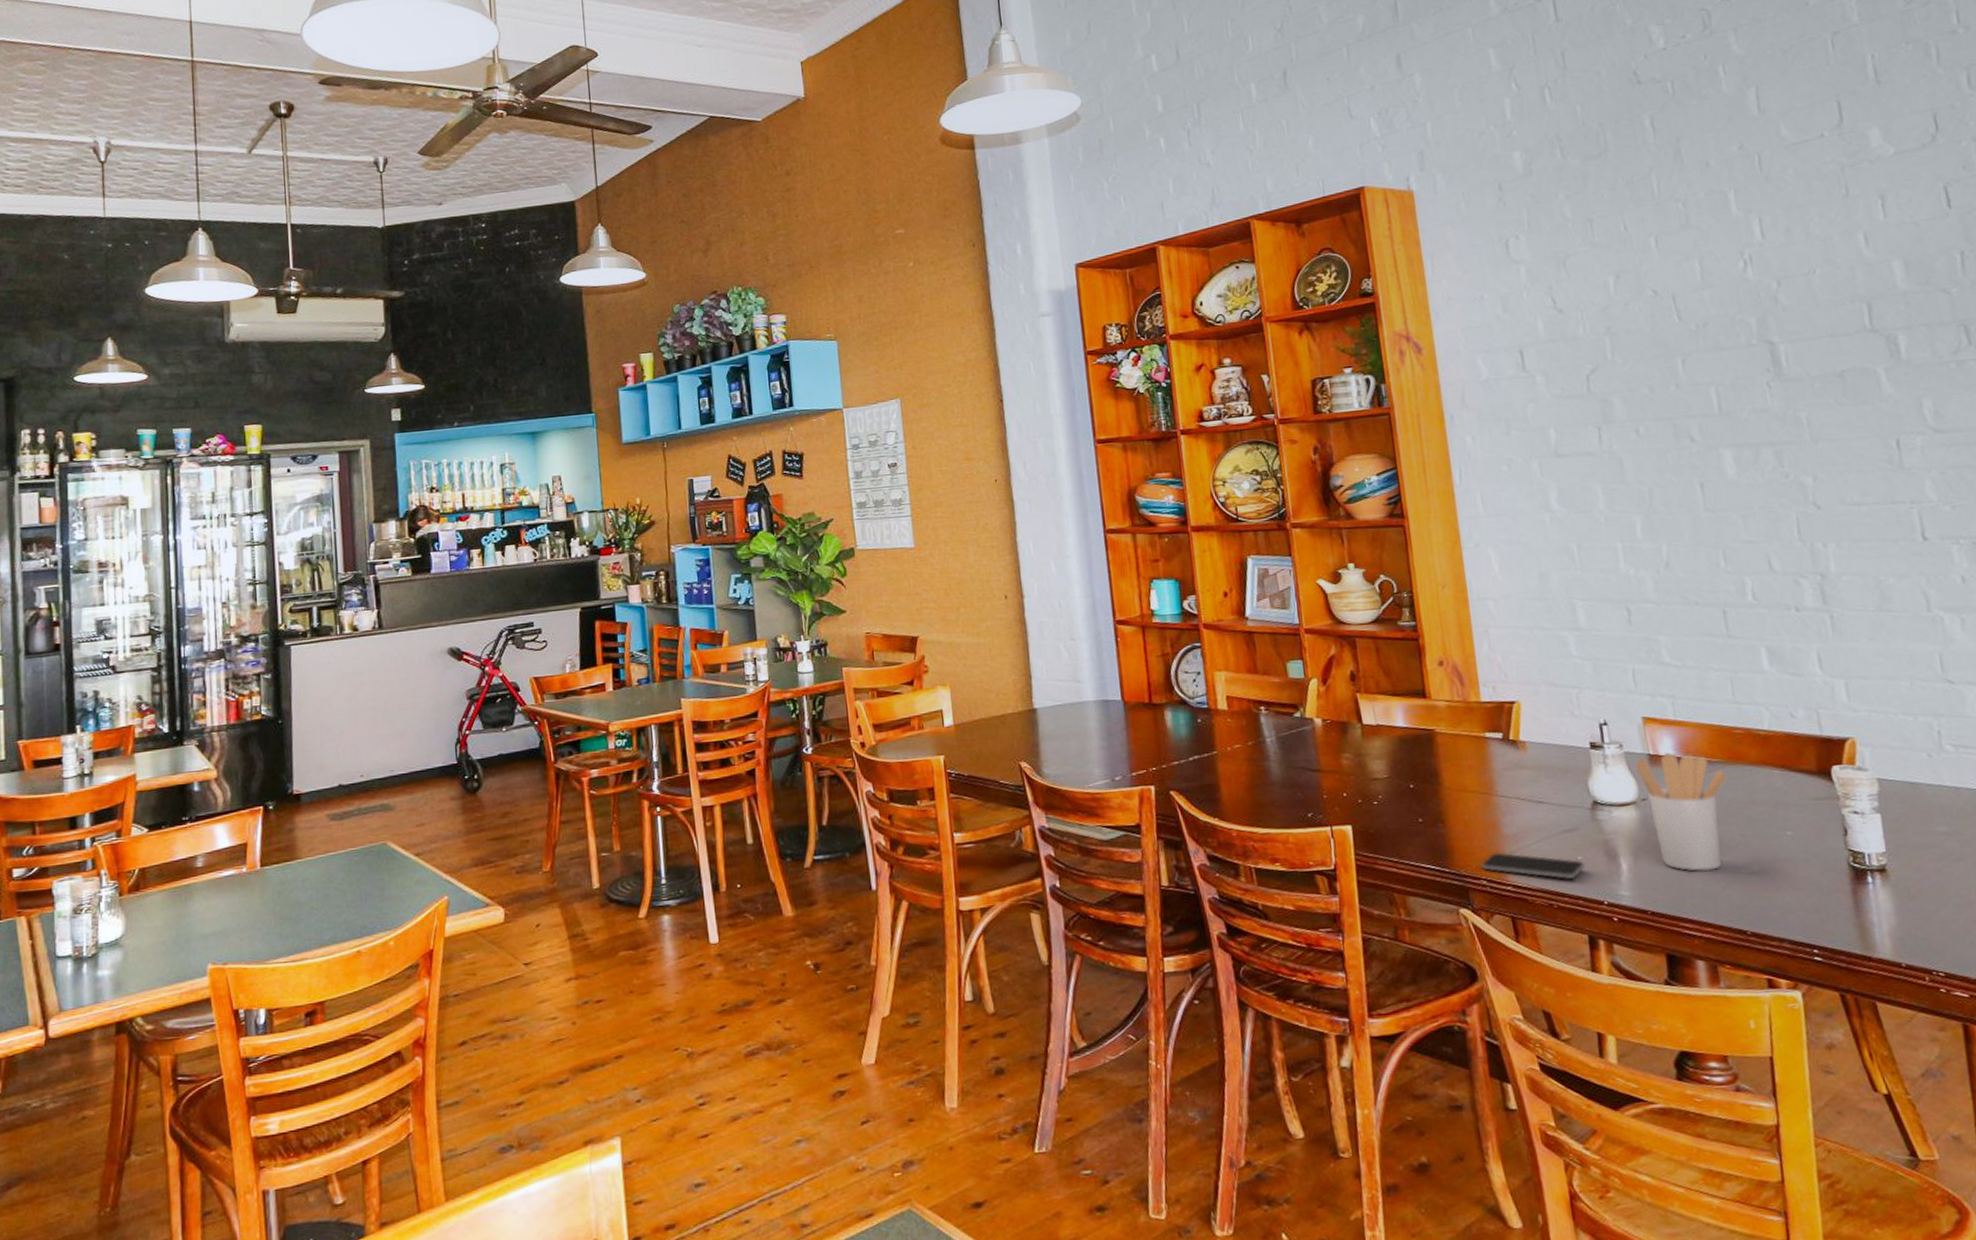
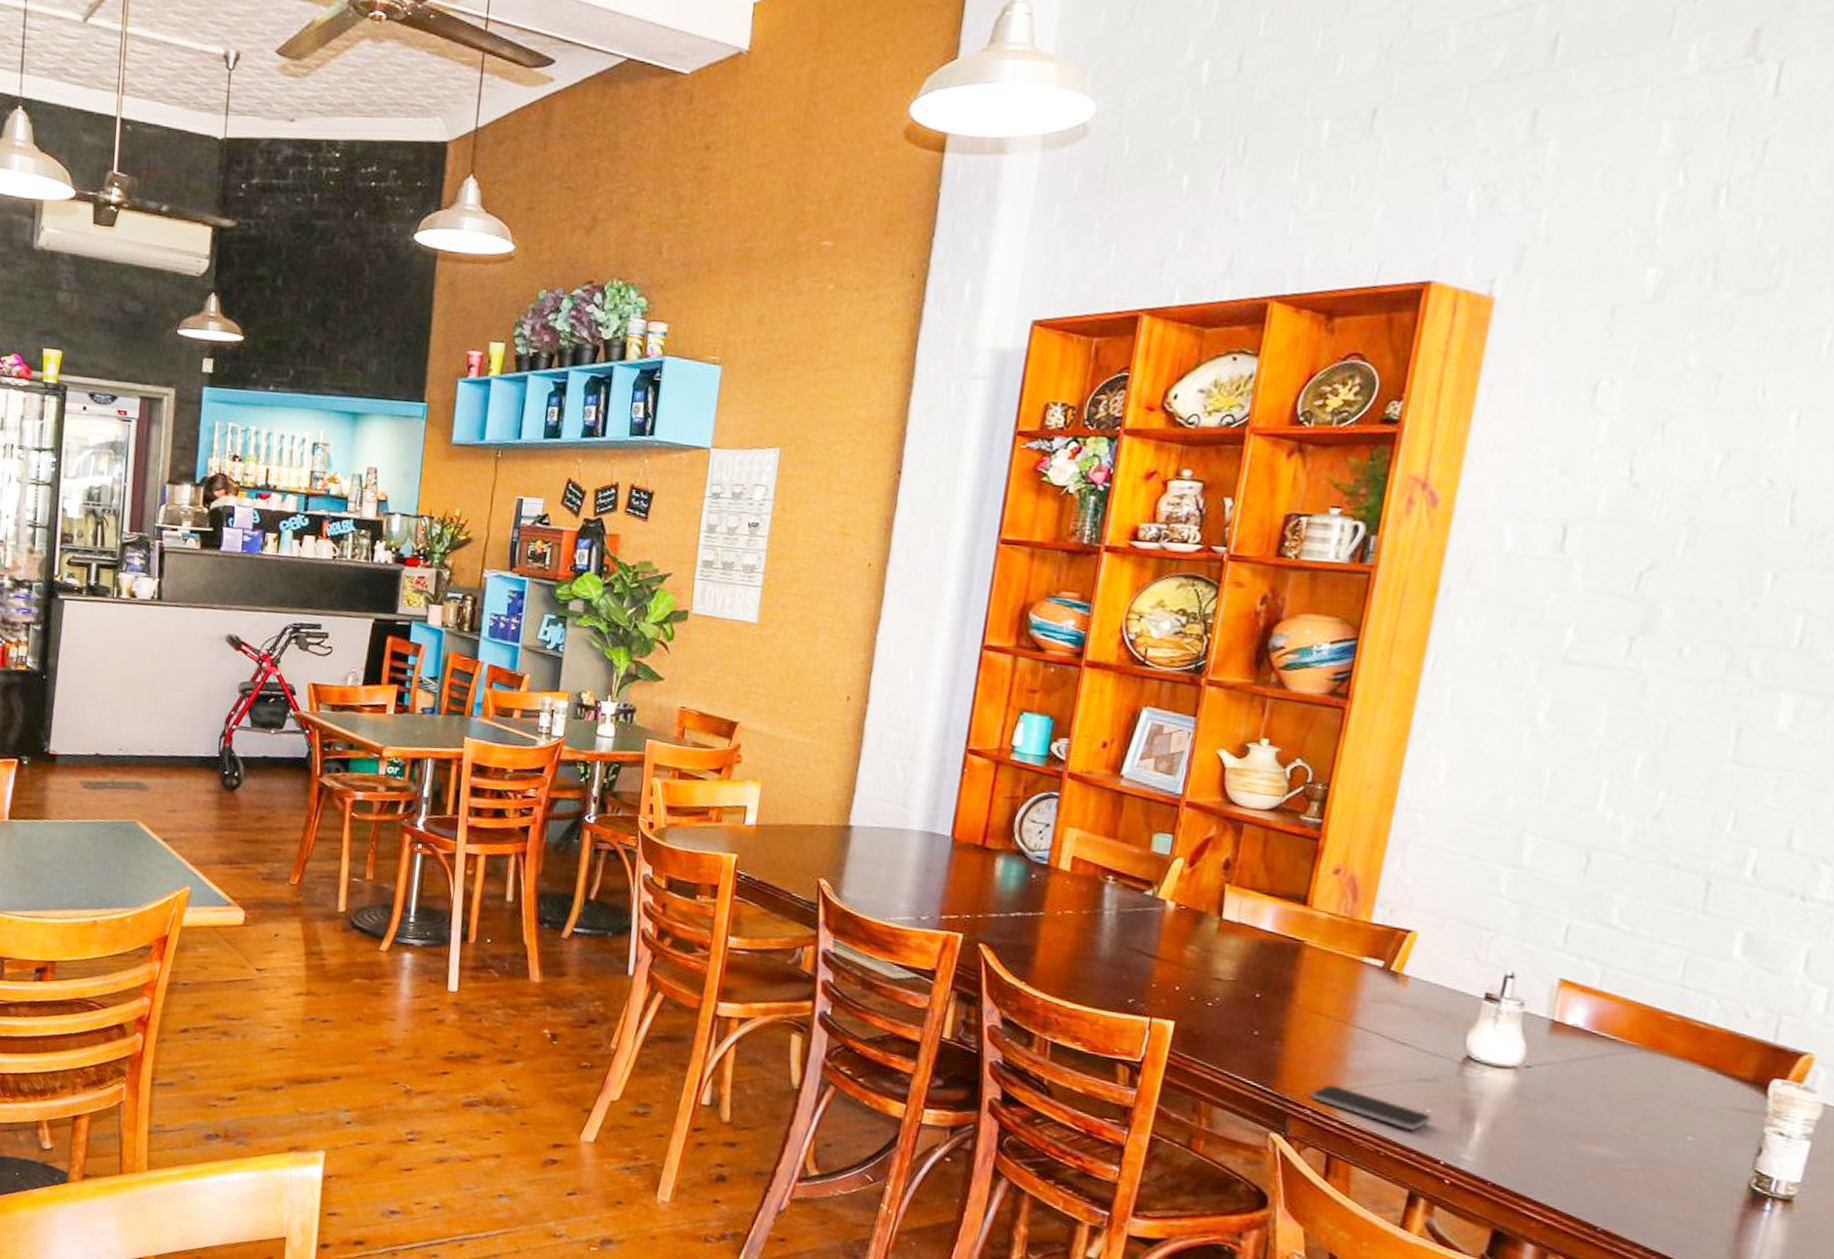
utensil holder: present [1635,753,1727,872] -> none [1524,1021,1638,1158]

